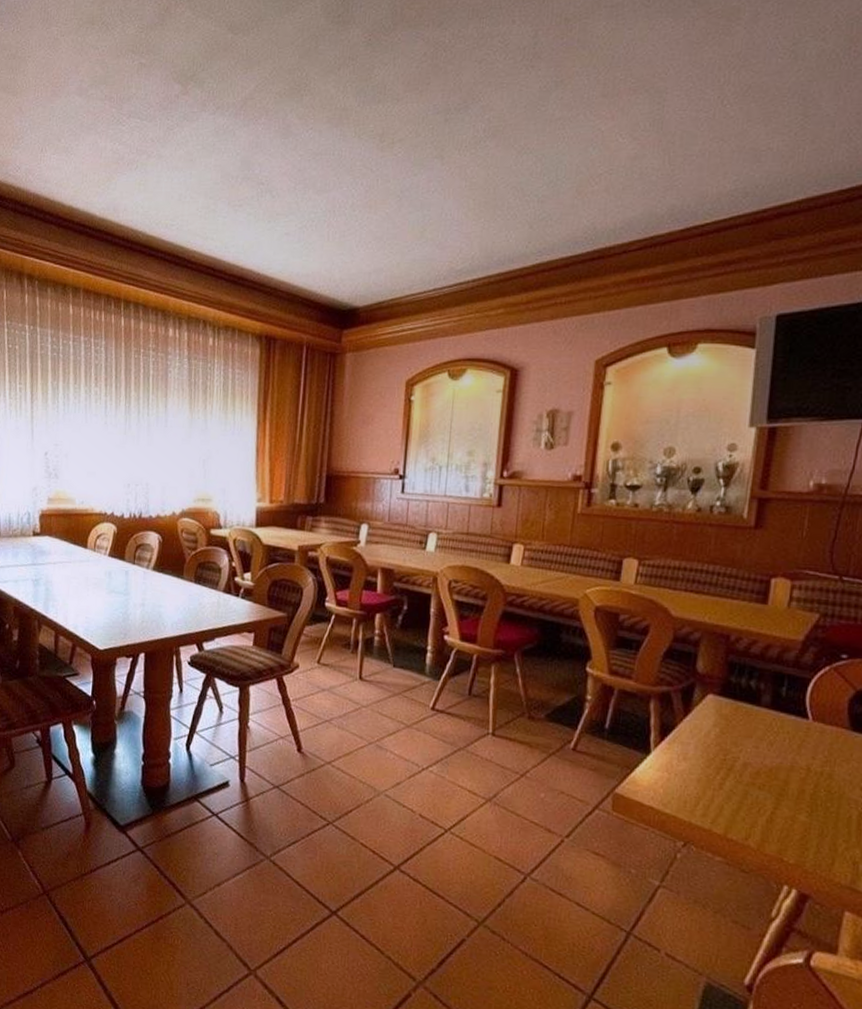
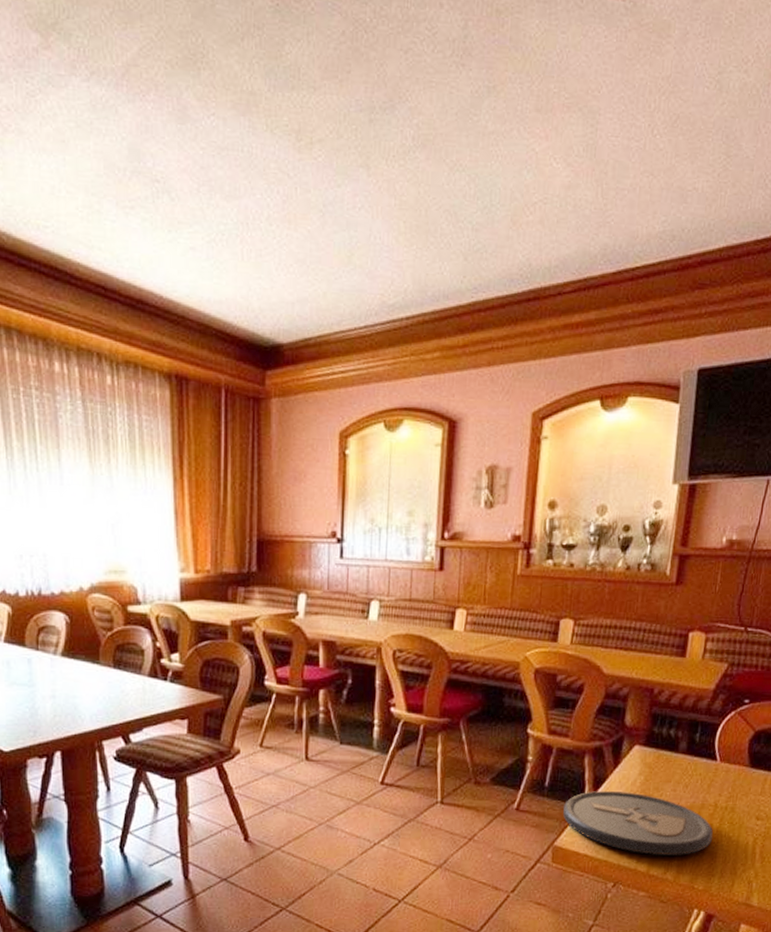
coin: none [625,738,806,822] -> present [563,791,713,855]

